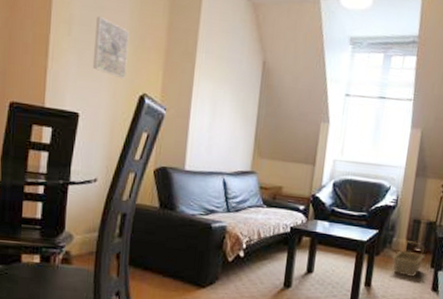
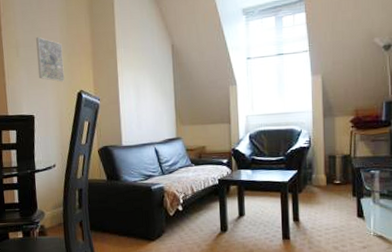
basket: present [392,240,425,277] -> none [315,175,345,207]

